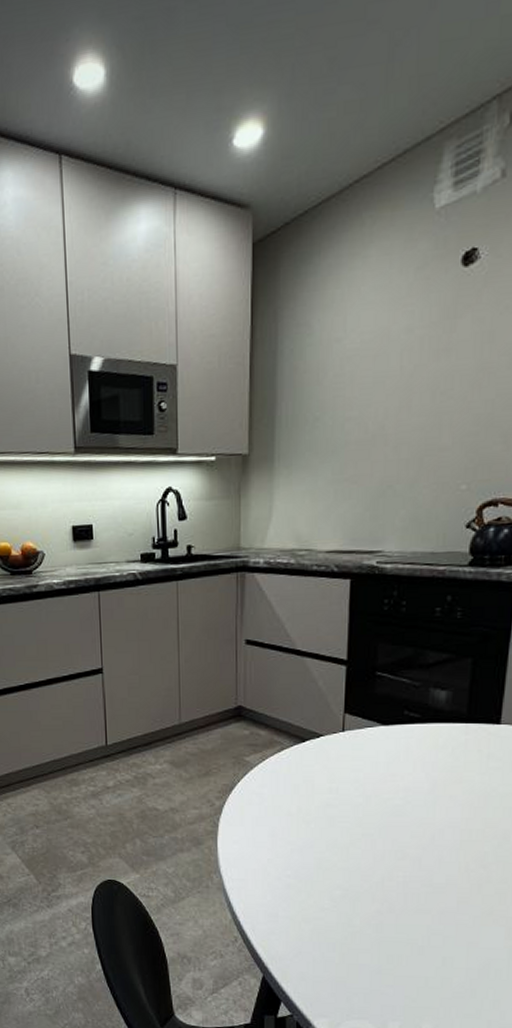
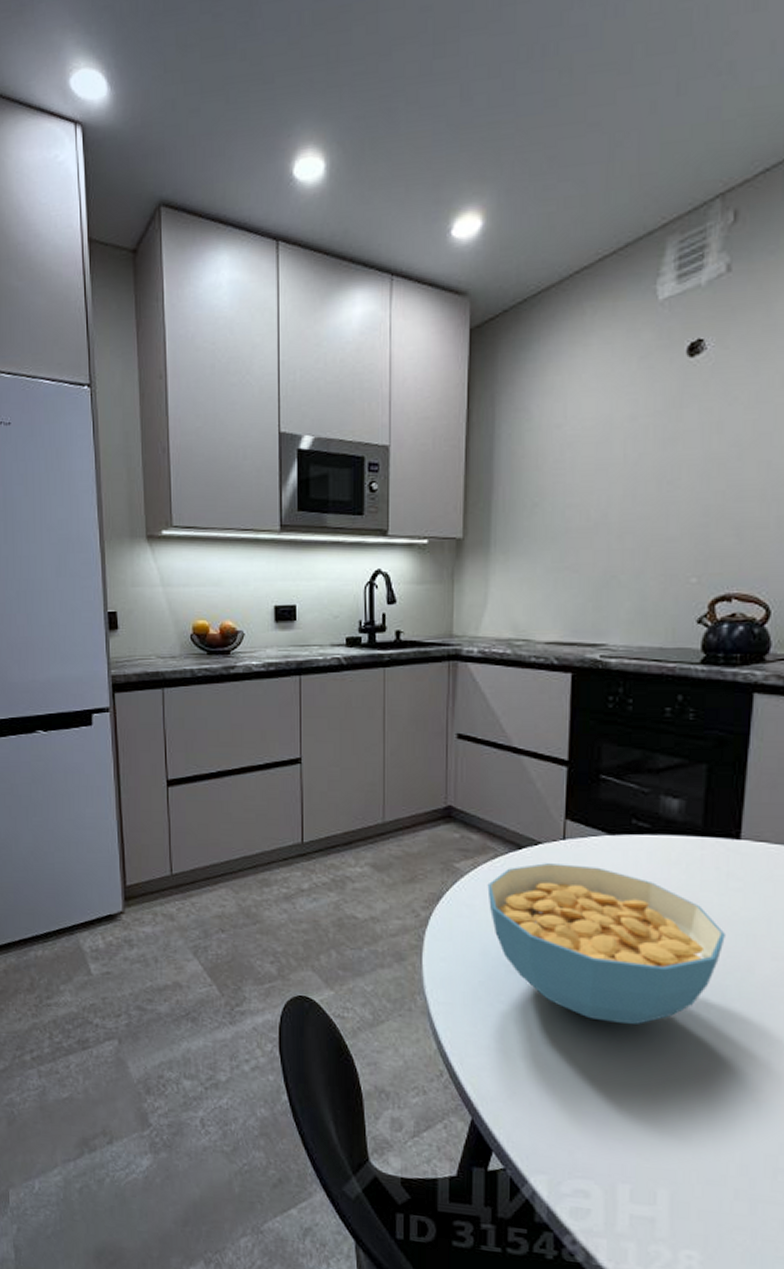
cereal bowl: none [275,753,485,889] -> present [487,863,725,1024]

